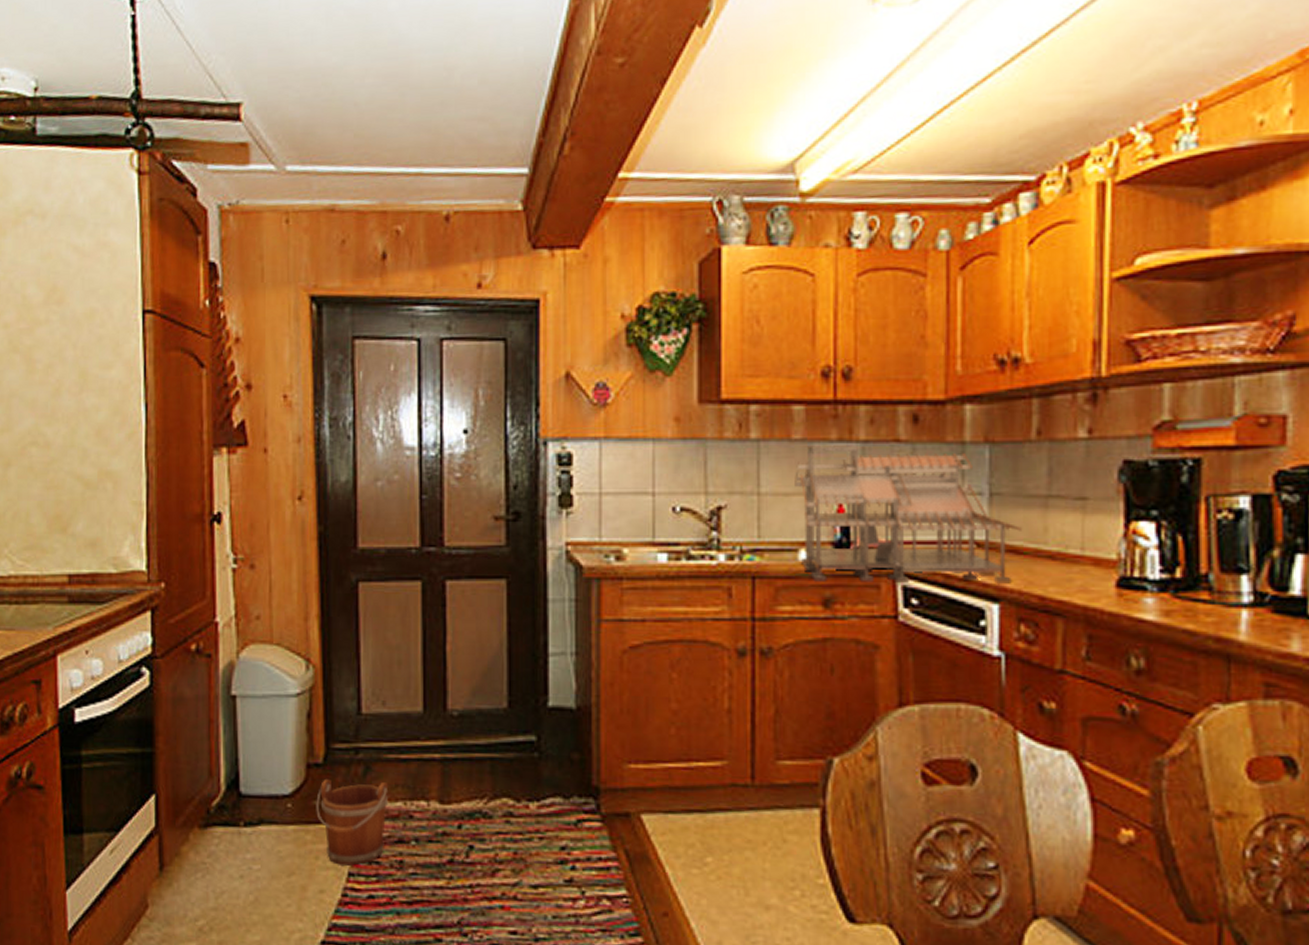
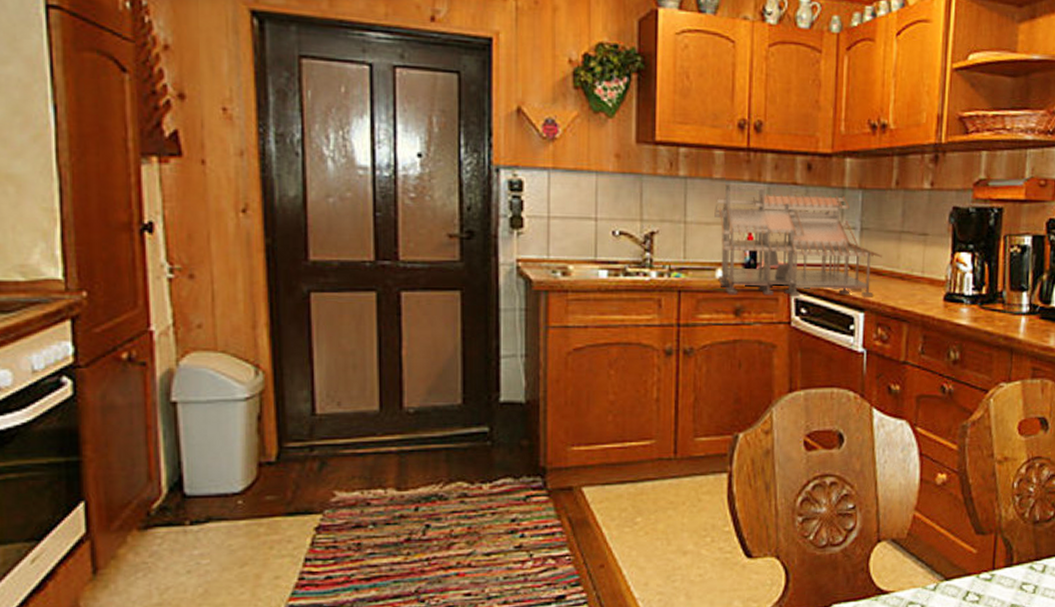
bucket: present [316,778,389,866] -> none [269,475,346,552]

